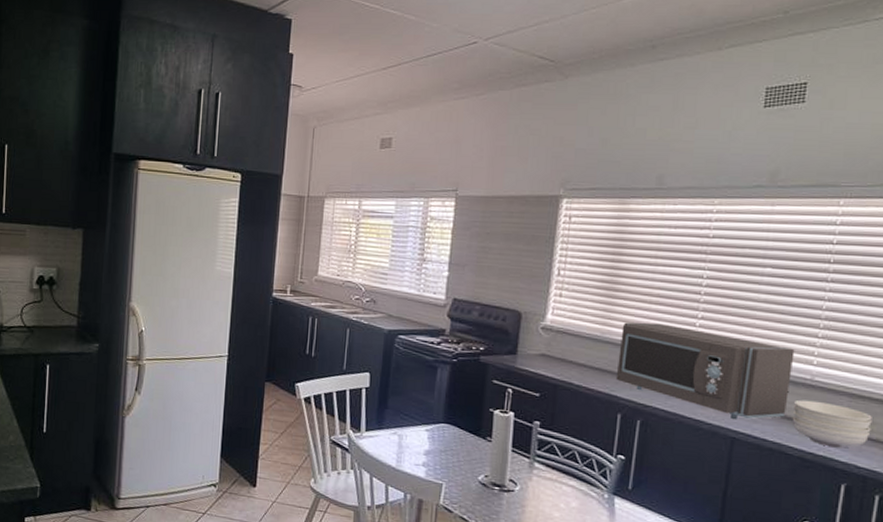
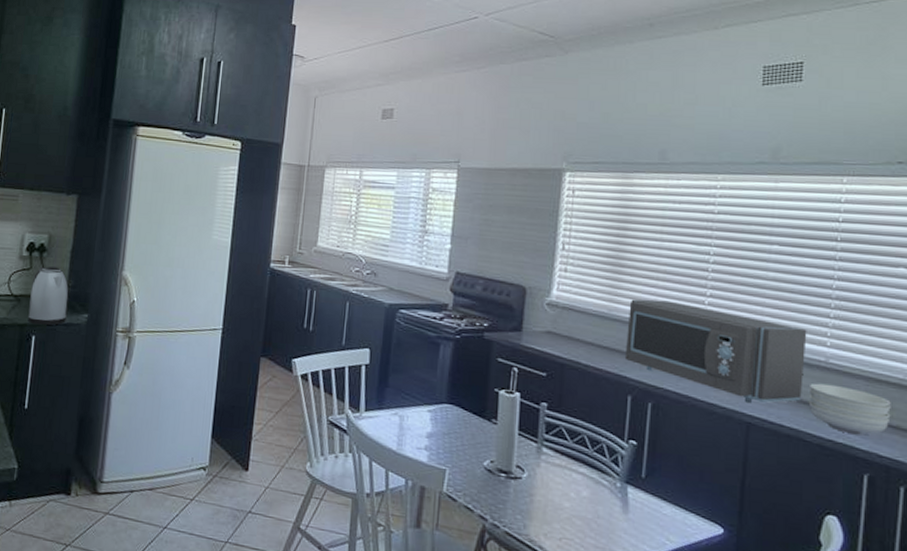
kettle: none [41,299,79,355] -> present [28,266,69,326]

